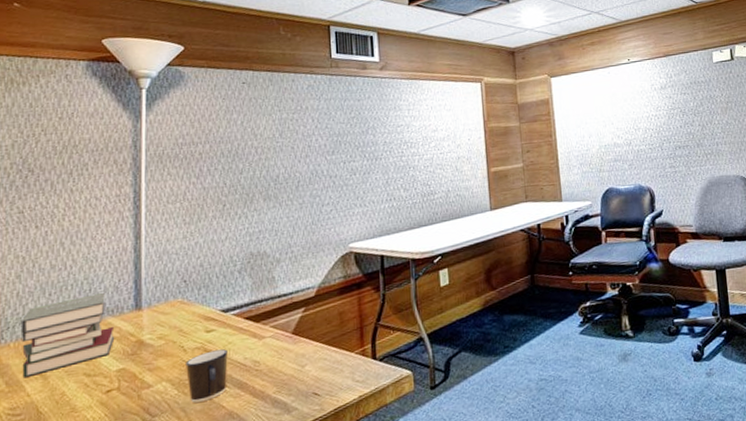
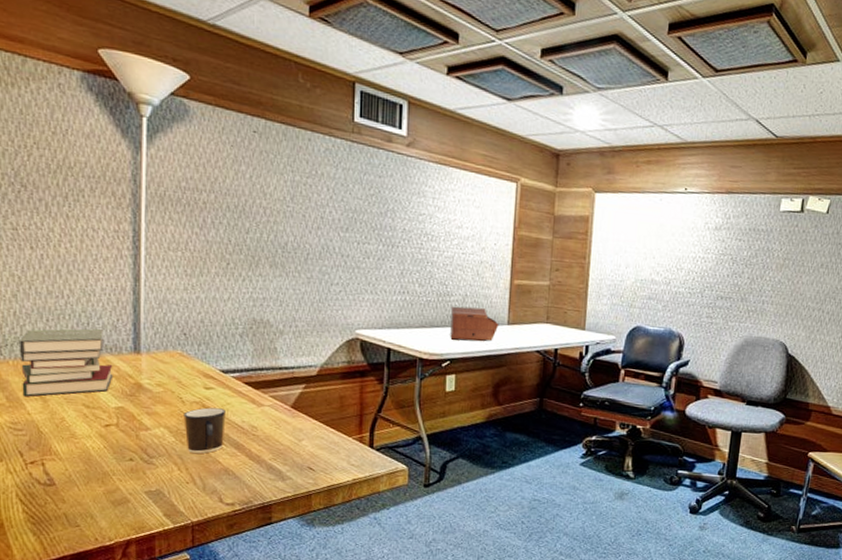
sewing box: none [436,200,483,235] -> present [450,306,499,342]

